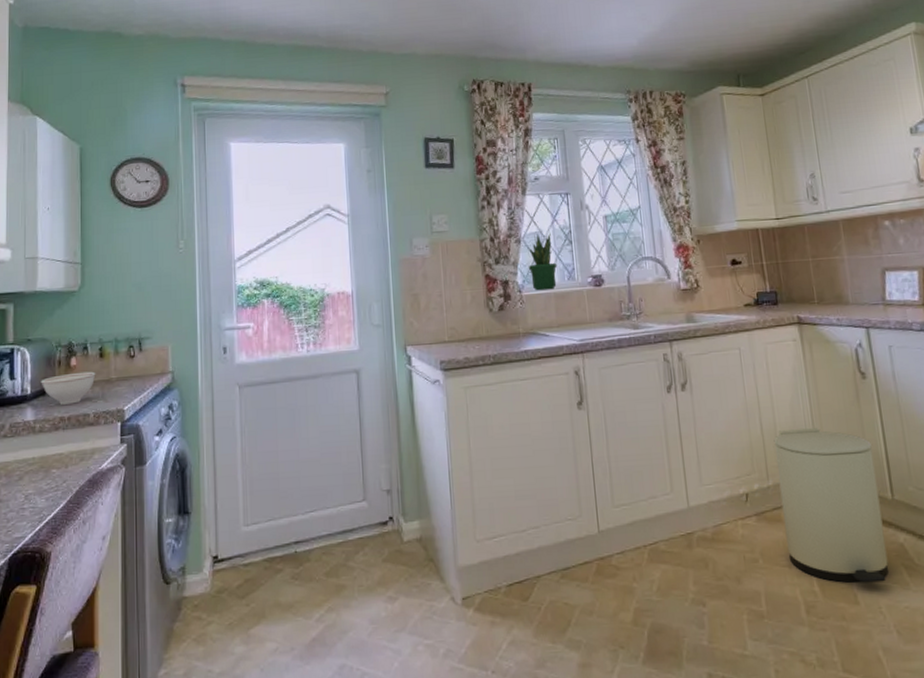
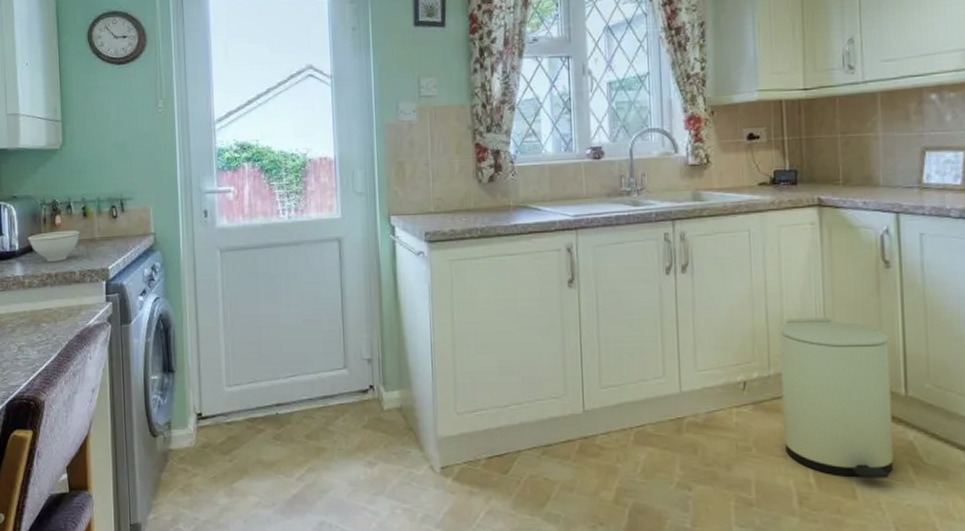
planter: present [529,233,558,291] -> none [523,100,554,162]

